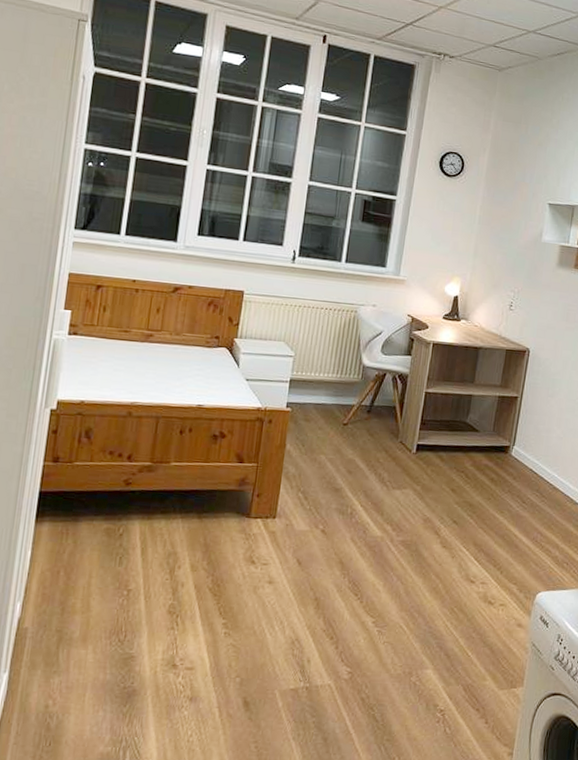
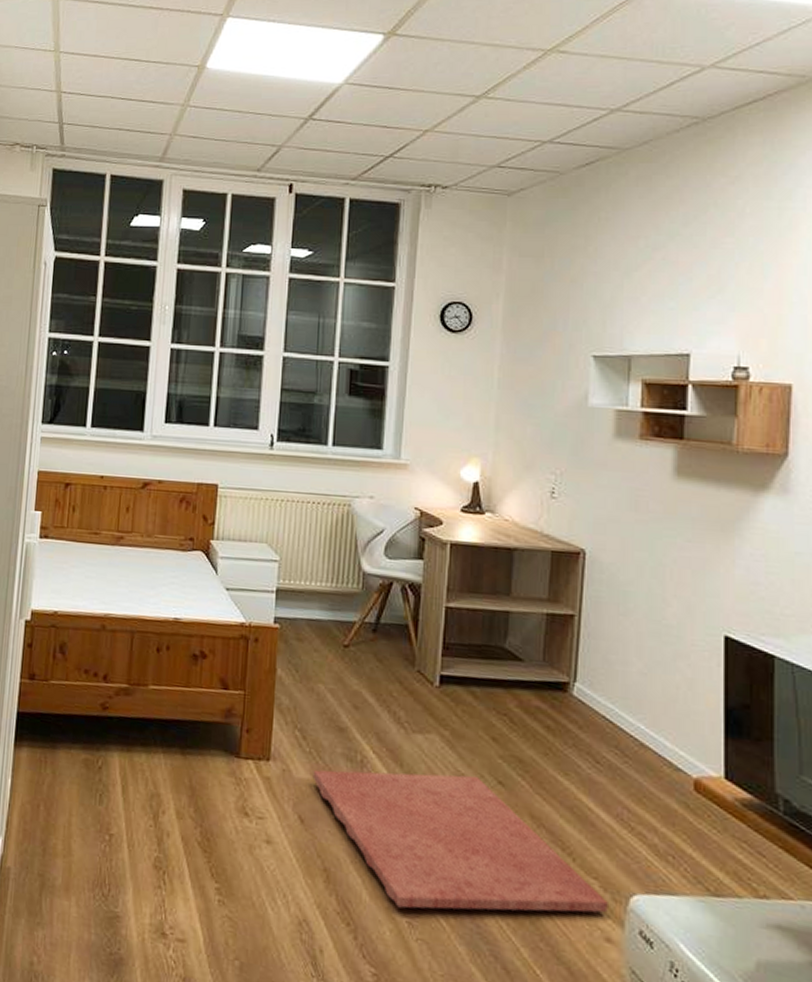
rug: none [310,518,522,621] -> present [312,769,608,913]

